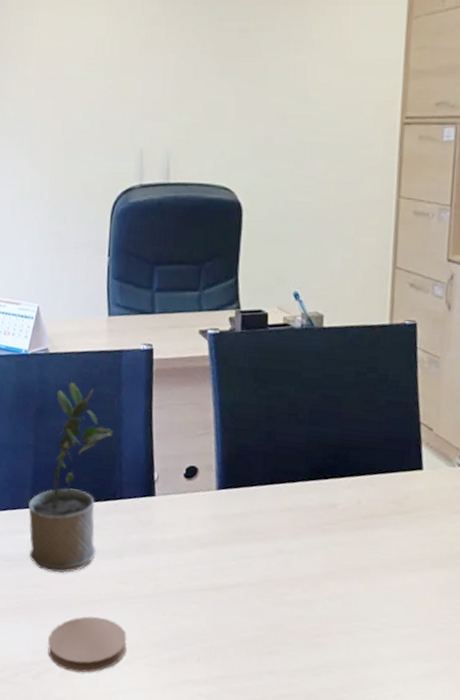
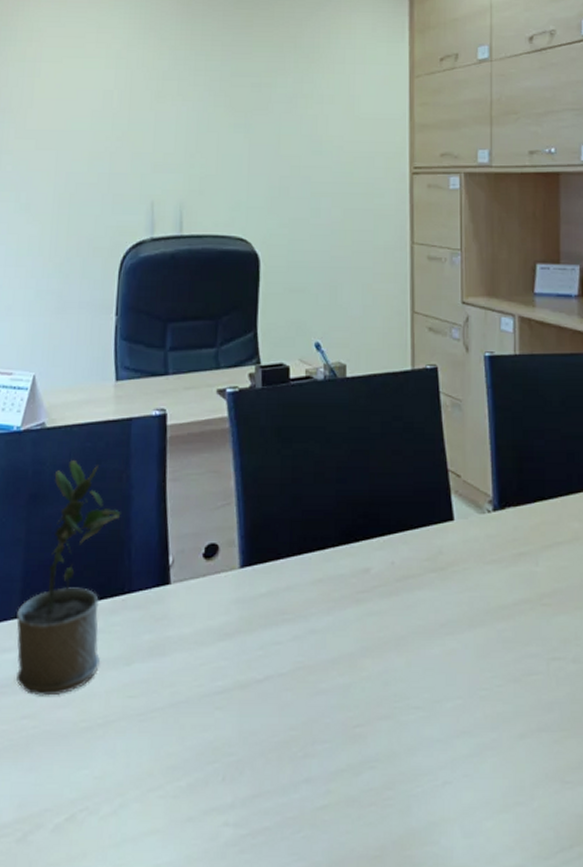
coaster: present [47,616,127,673] -> none [37,745,138,823]

